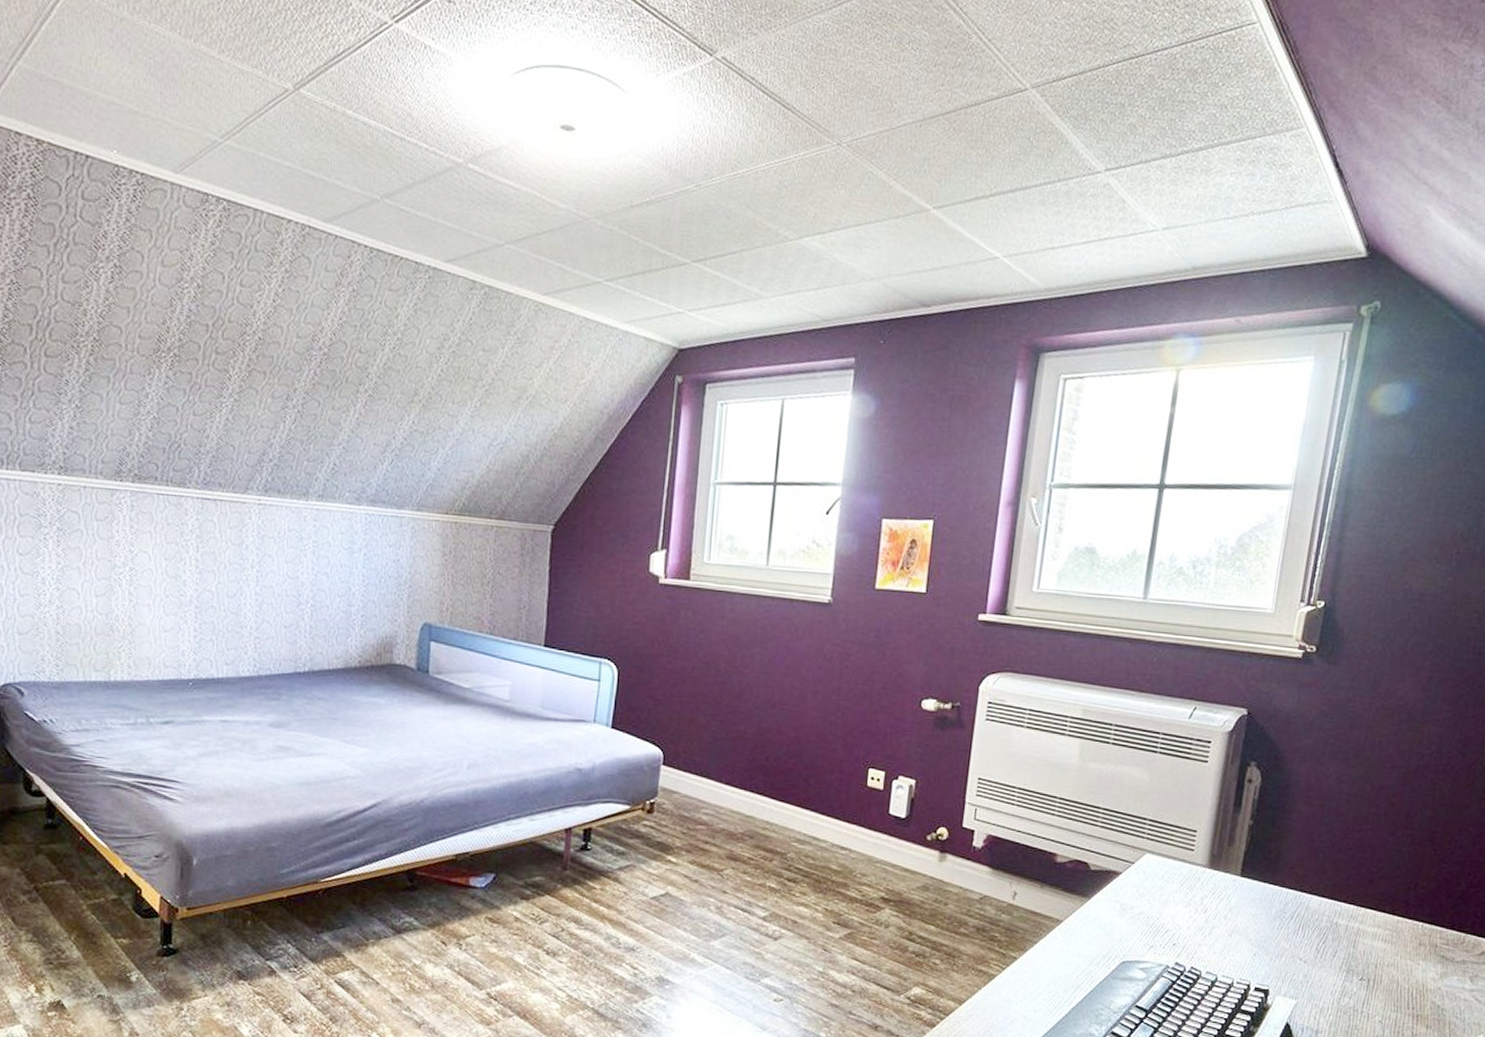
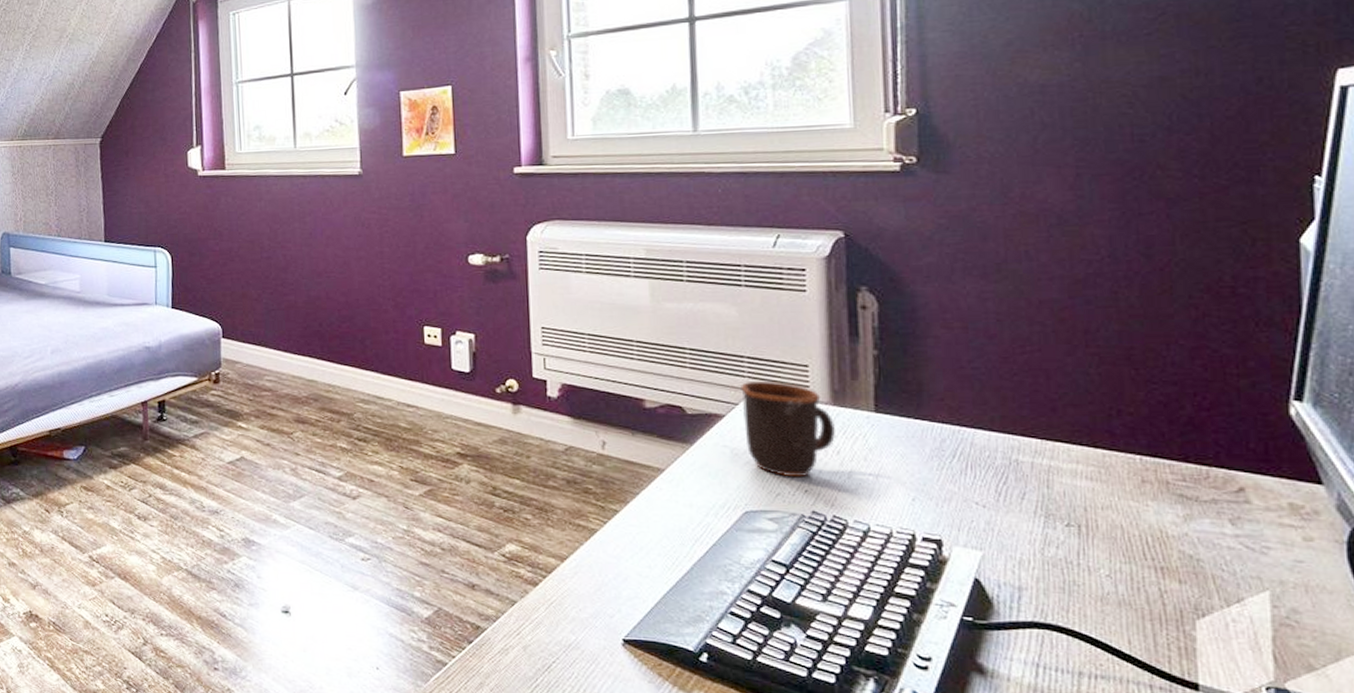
mug: none [1134,842,1208,932] -> present [741,380,835,478]

